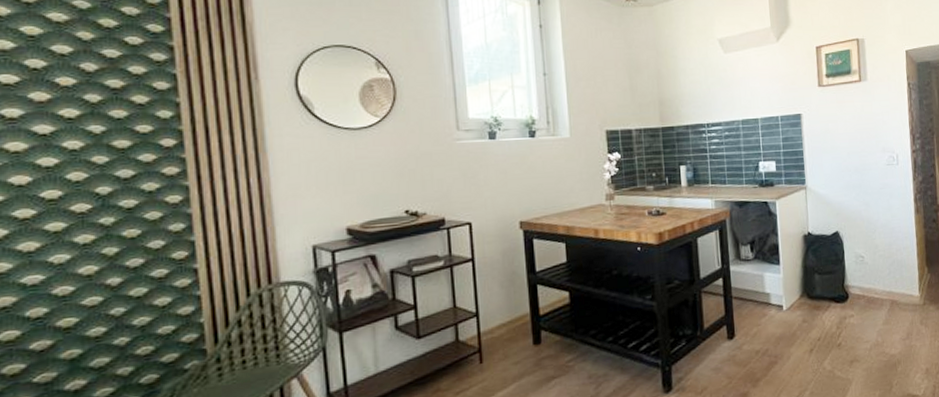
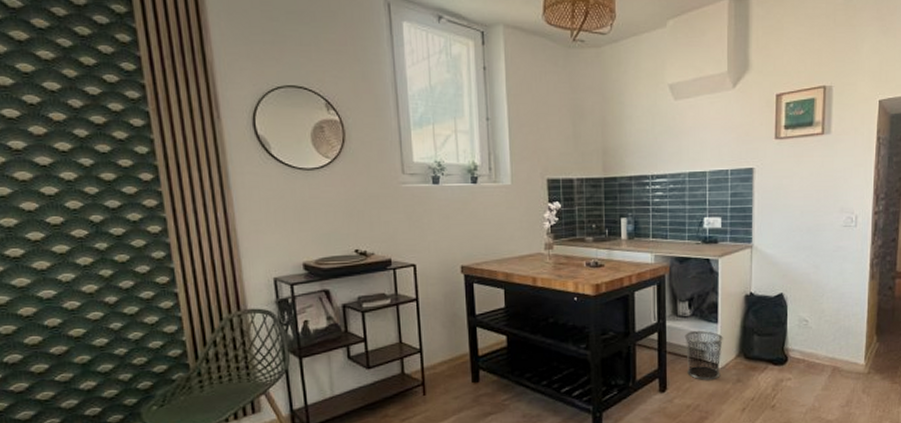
waste bin: none [749,273,787,324] -> present [684,331,724,380]

